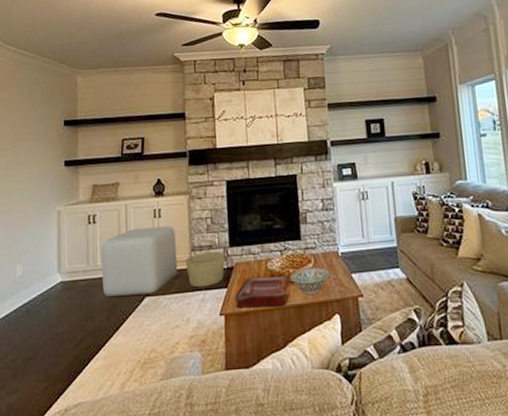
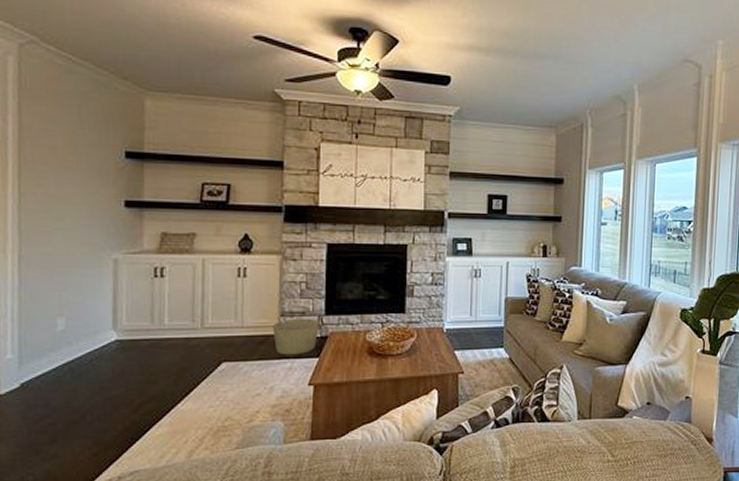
pouf: present [101,226,178,298] -> none [169,287,263,361]
decorative tray: present [235,275,292,309] -> none [327,348,390,379]
decorative bowl: present [289,267,330,295] -> none [388,342,432,369]

